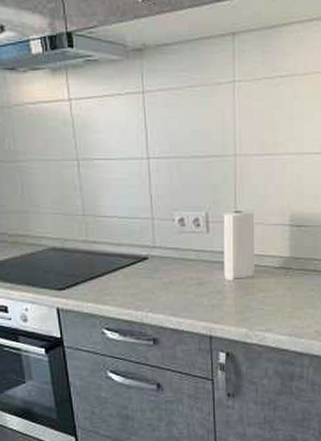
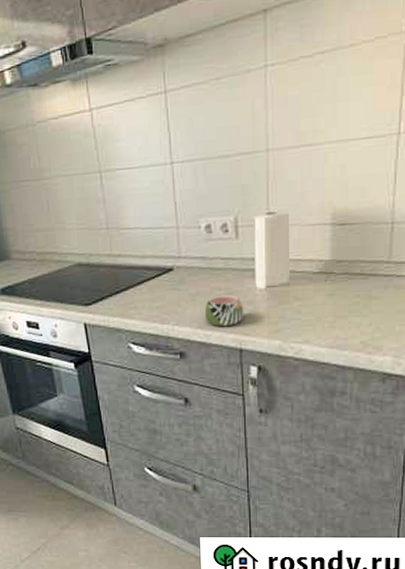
mug: none [178,285,214,314] -> present [205,295,245,326]

